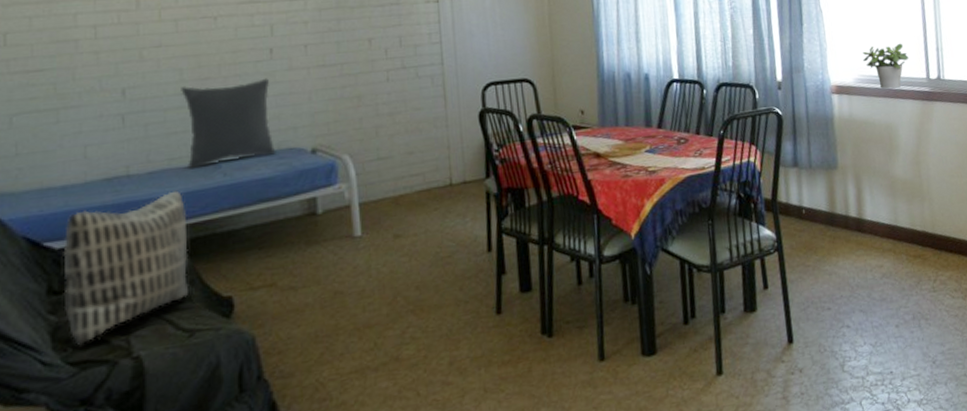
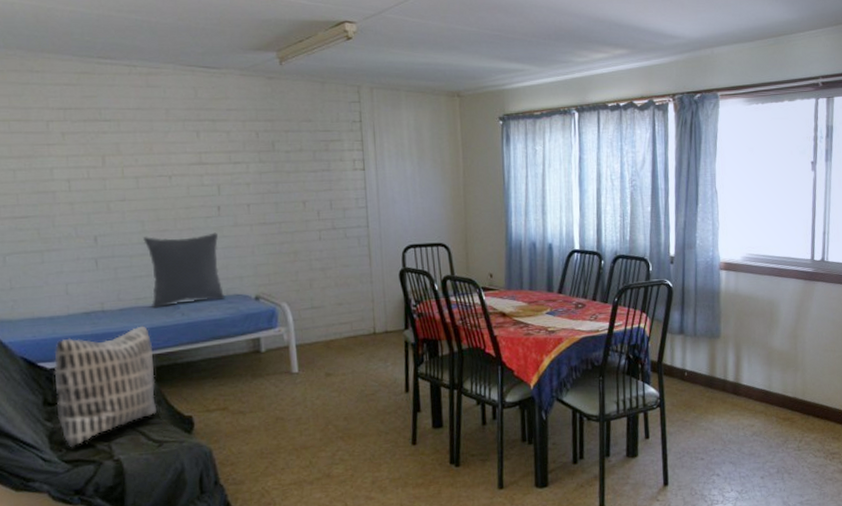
potted plant: present [862,43,909,89] -> none [752,225,796,268]

